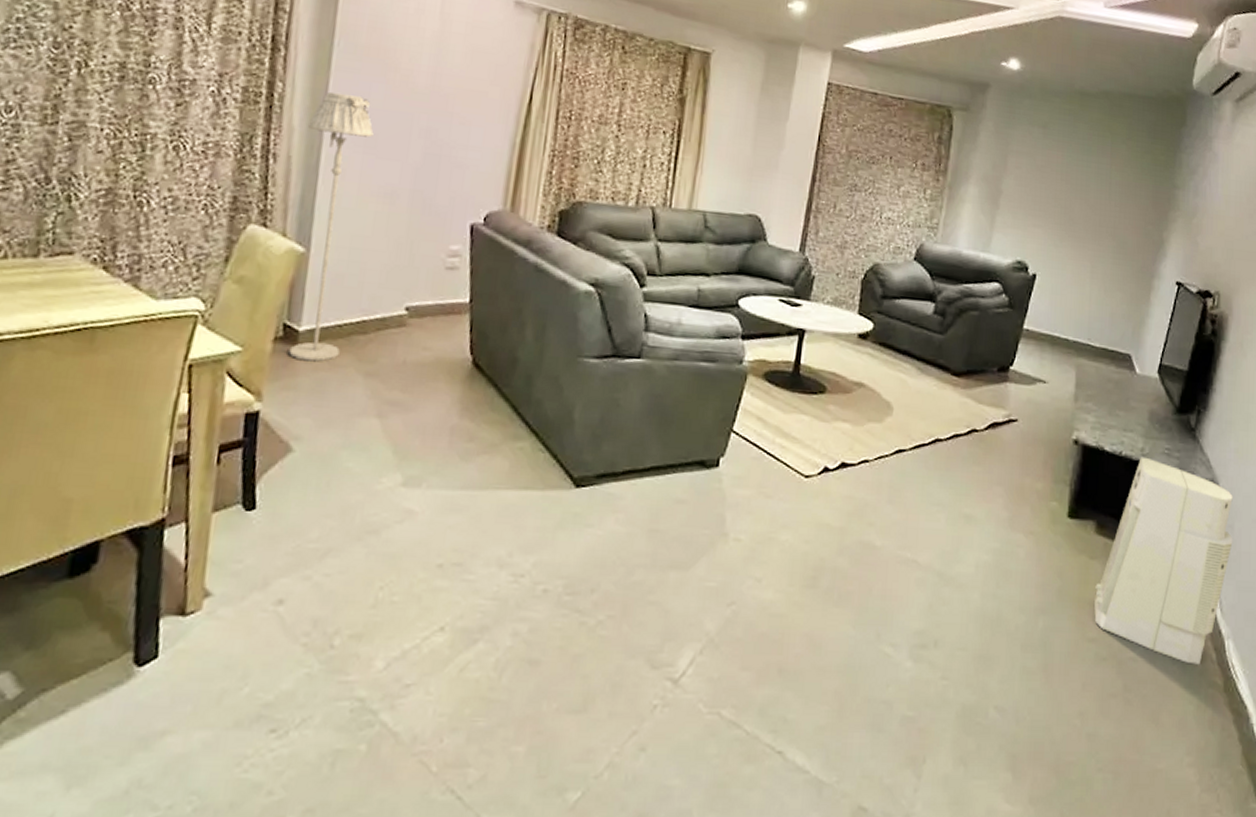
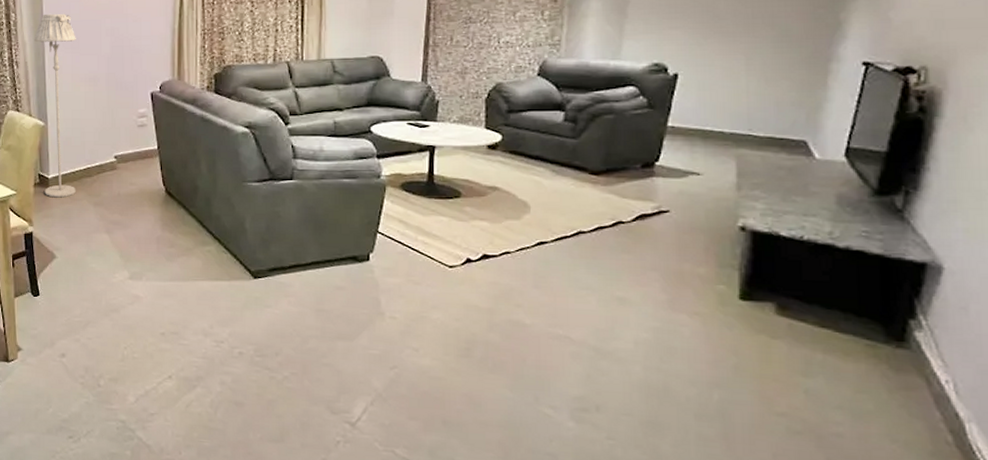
air purifier: present [1094,456,1233,665] -> none [780,240,969,446]

